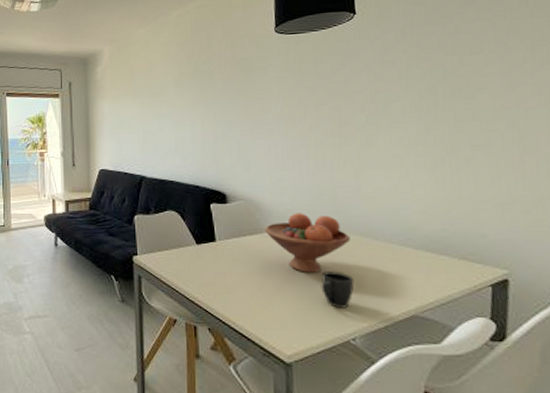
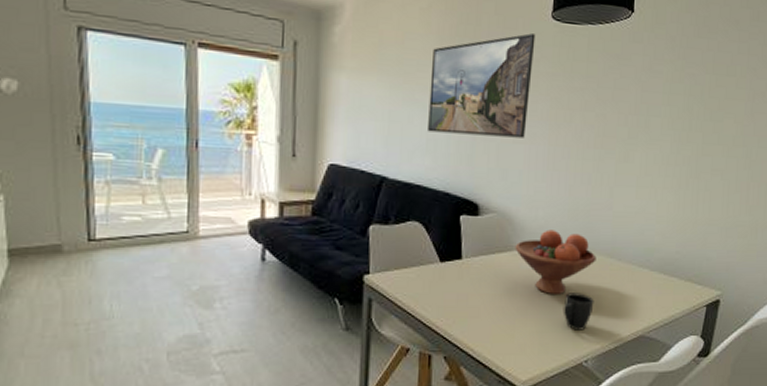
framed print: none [174,48,263,137] -> present [428,33,536,138]

